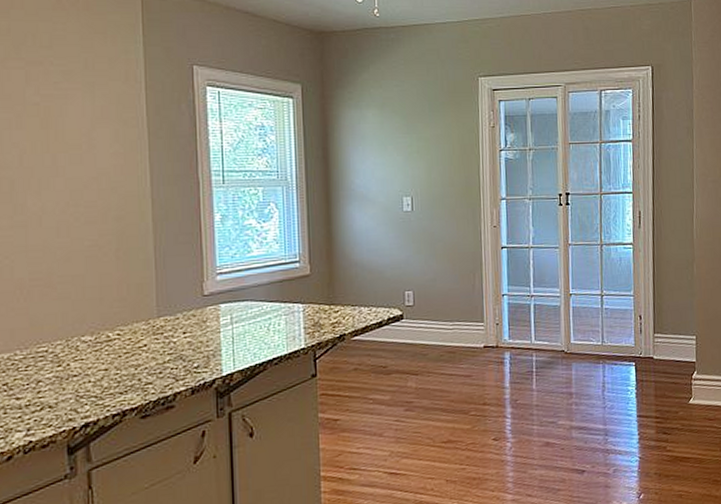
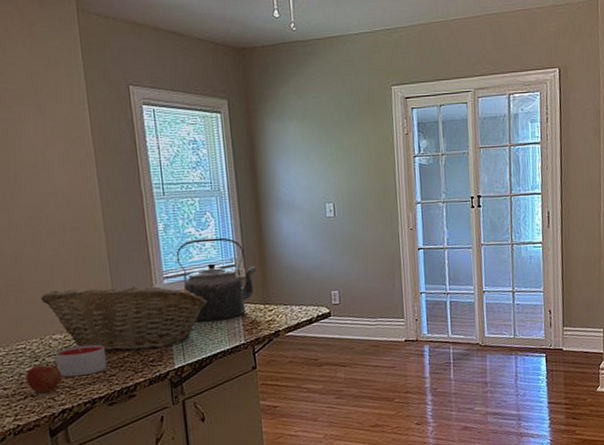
apple: none [45,366,89,405] -> present [25,360,63,394]
fruit basket: none [71,282,266,357] -> present [41,286,208,352]
candle: none [83,347,144,386] -> present [55,344,108,377]
kettle: none [233,231,323,323] -> present [176,237,257,321]

